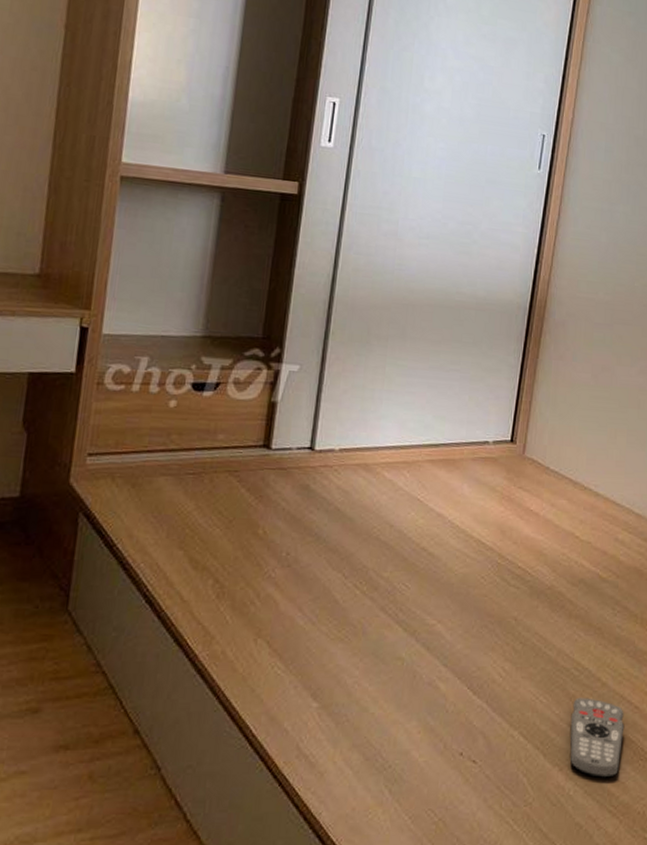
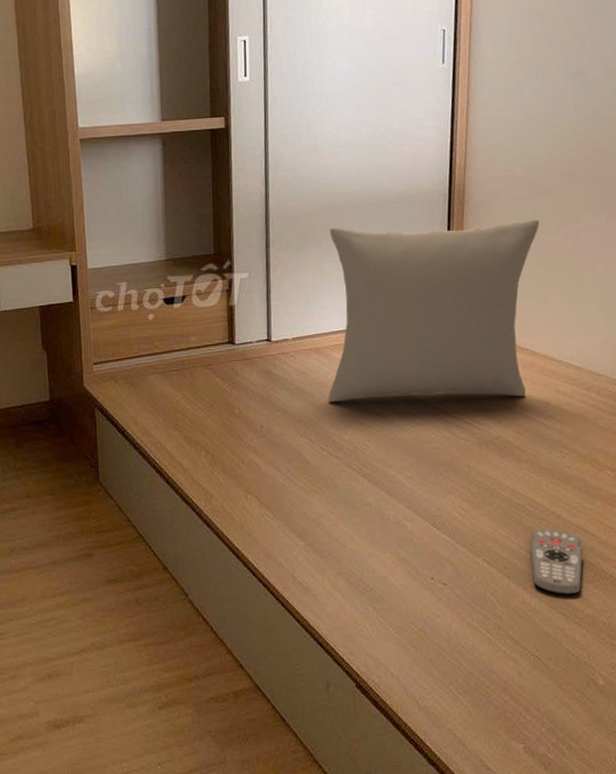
pillow: none [370,326,616,542] -> present [328,219,539,402]

